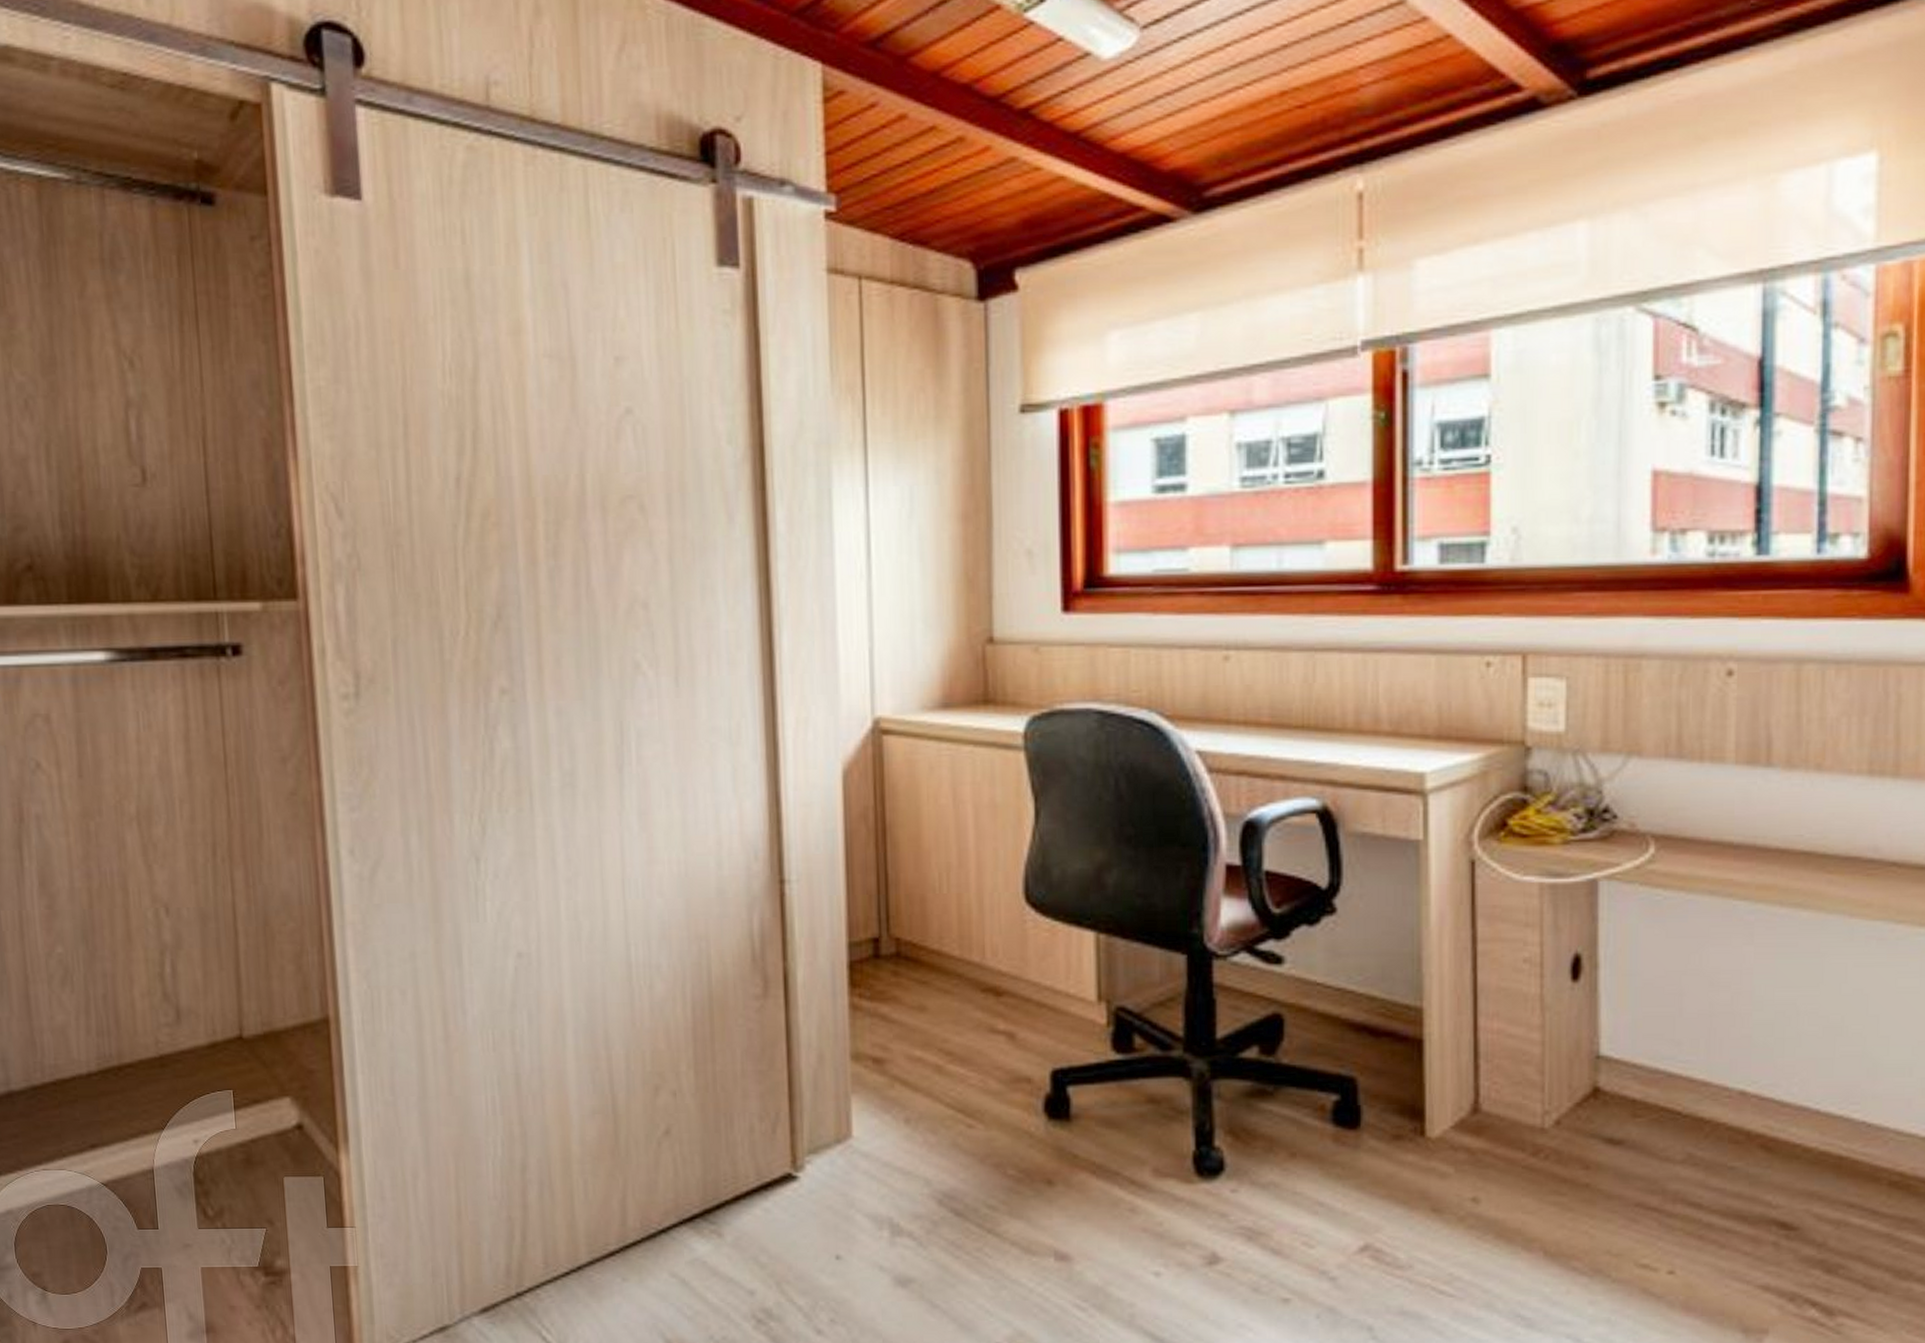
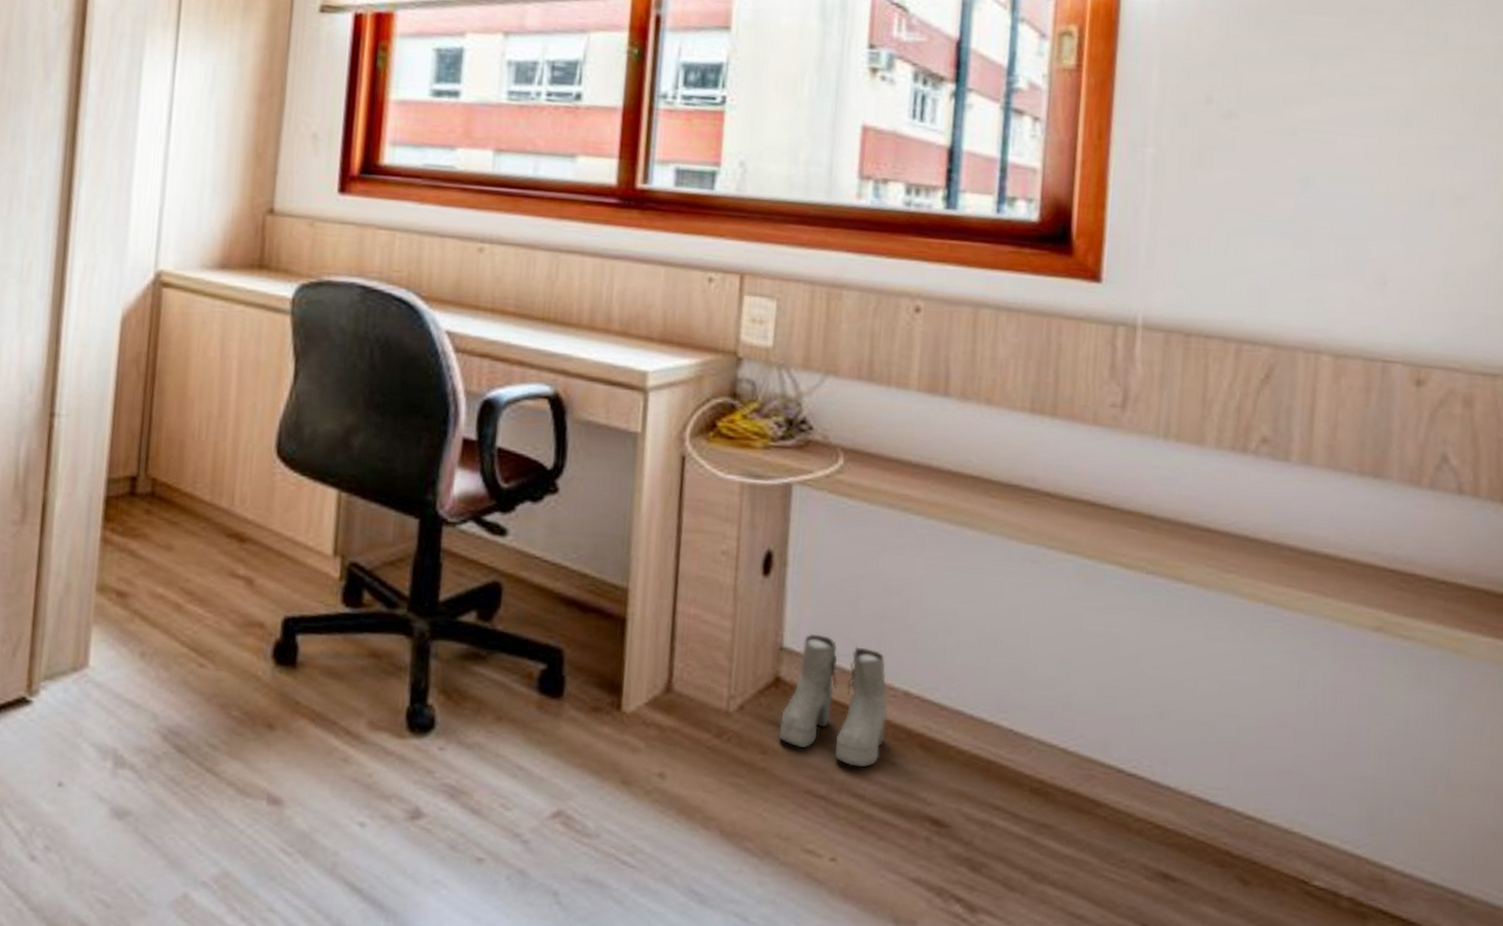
boots: none [1601,1038,1723,1175] -> present [778,633,889,768]

